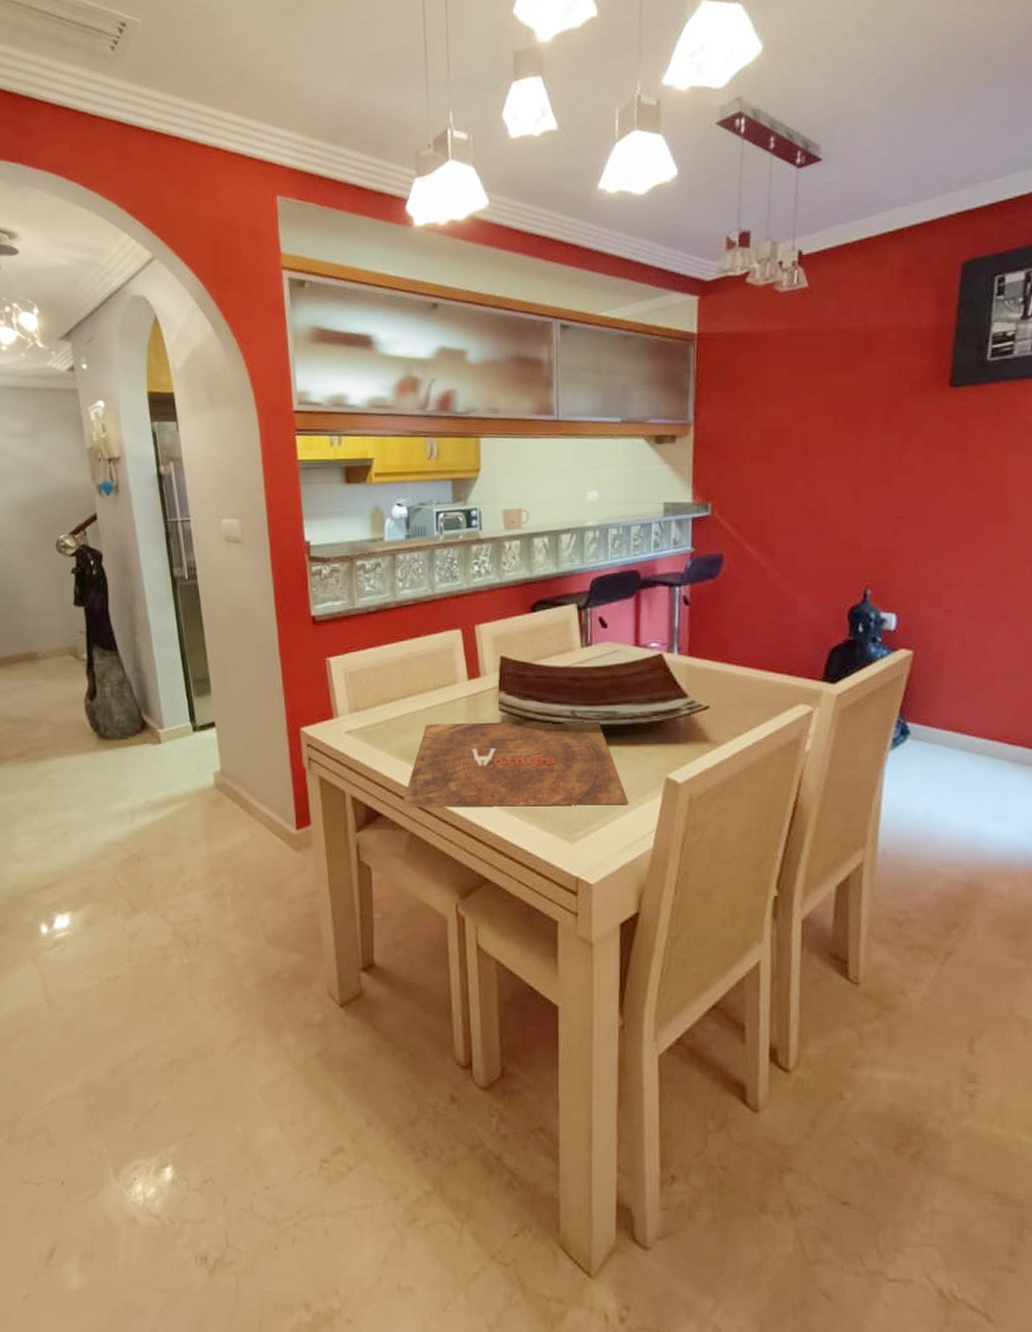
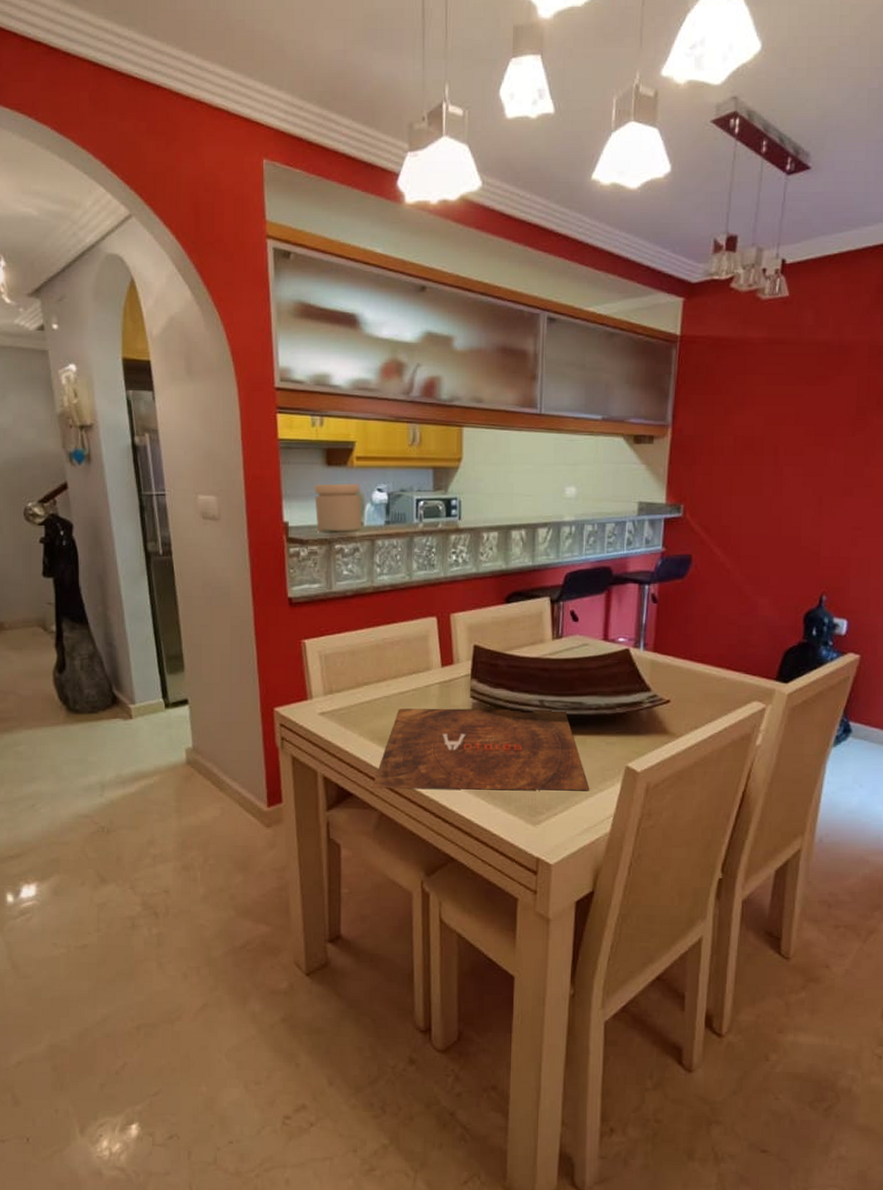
jar: none [335,499,383,550] -> present [314,483,363,534]
mug: present [502,507,529,530] -> none [481,499,508,521]

